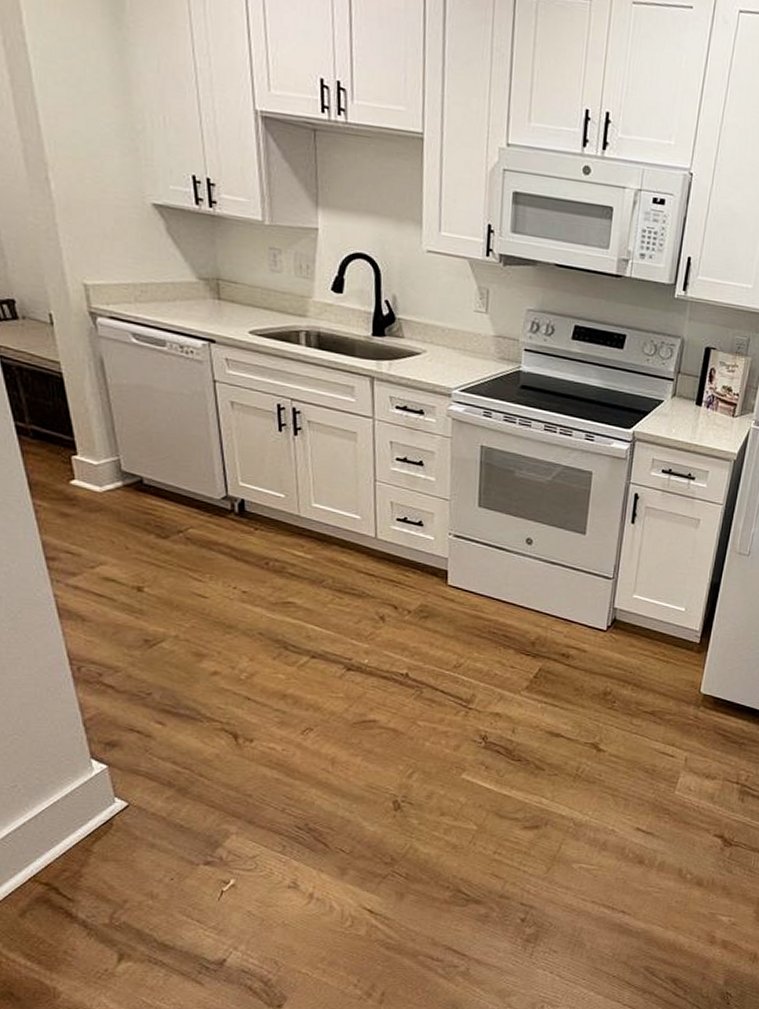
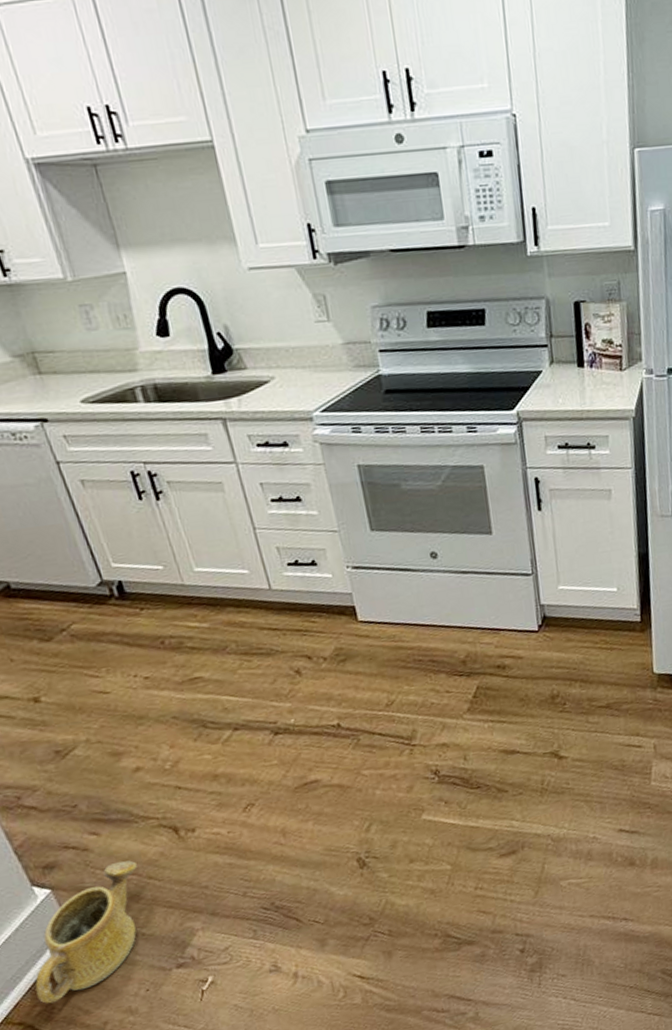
watering can: none [69,754,192,872] -> present [35,860,137,1004]

